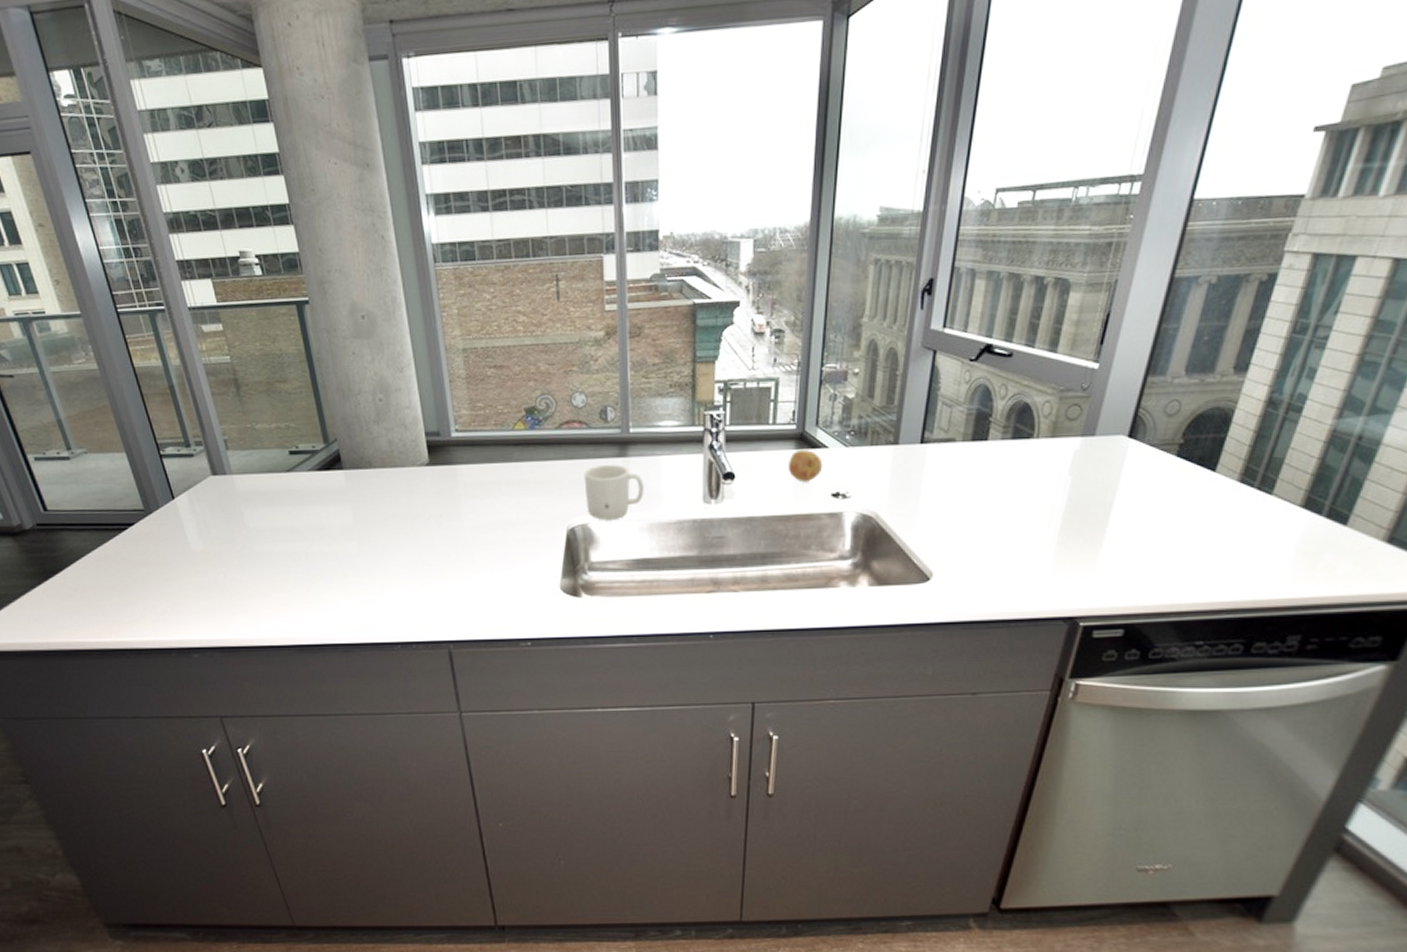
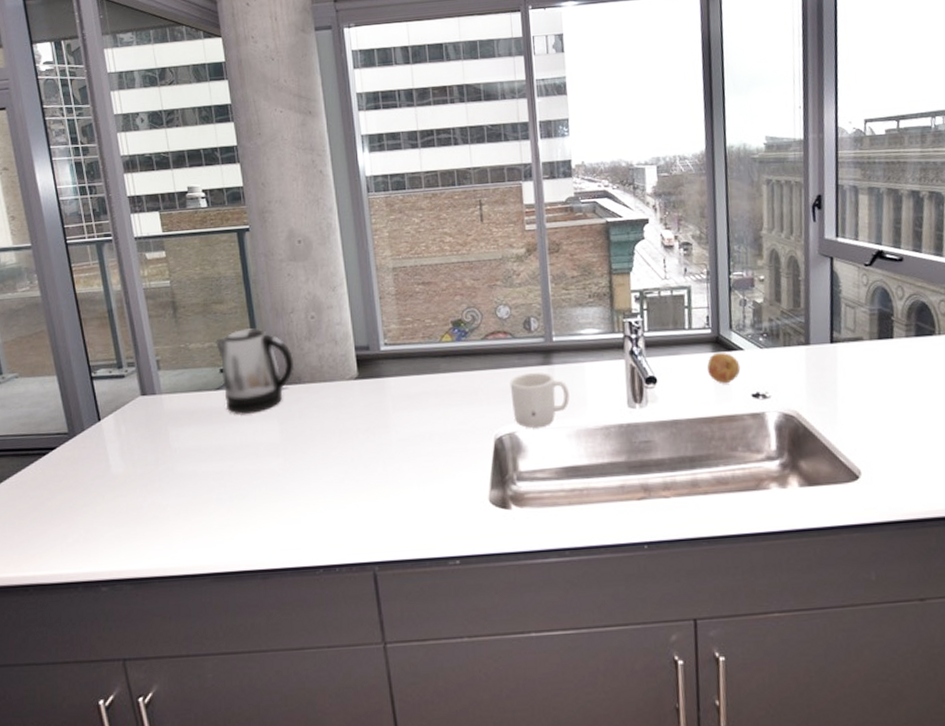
kettle: none [282,410,363,496] -> present [216,328,293,413]

